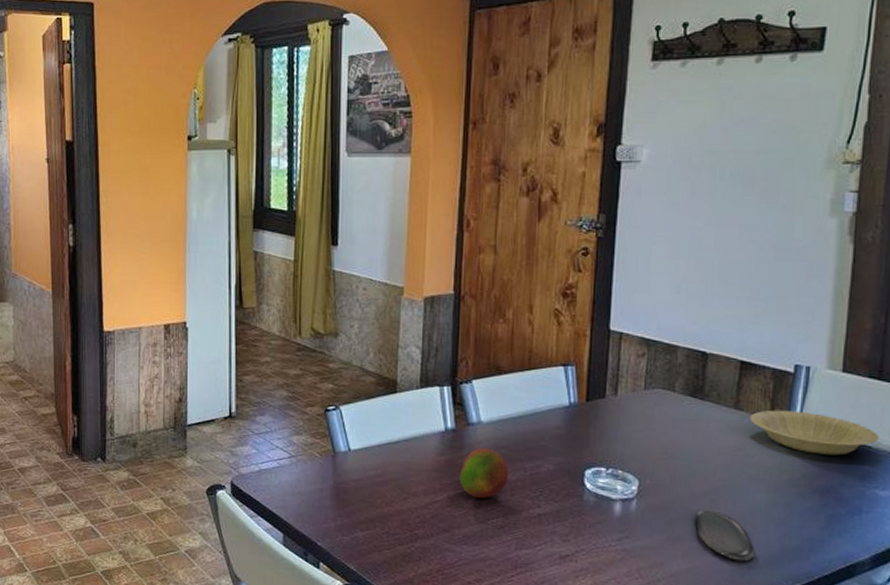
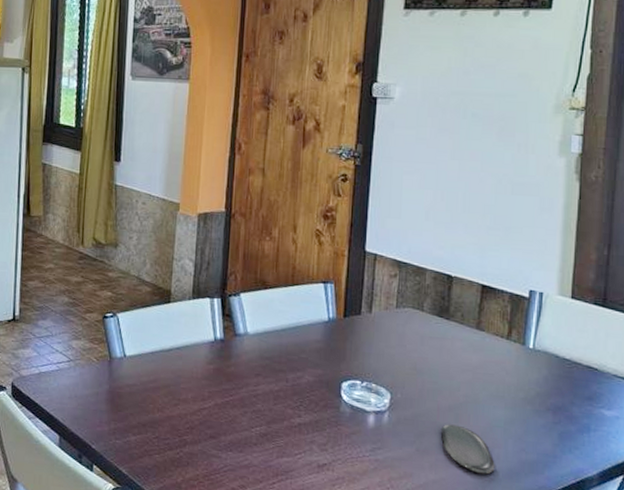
fruit: present [459,448,508,498] -> none [226,358,272,407]
bowl: present [750,410,879,456] -> none [490,331,604,376]

